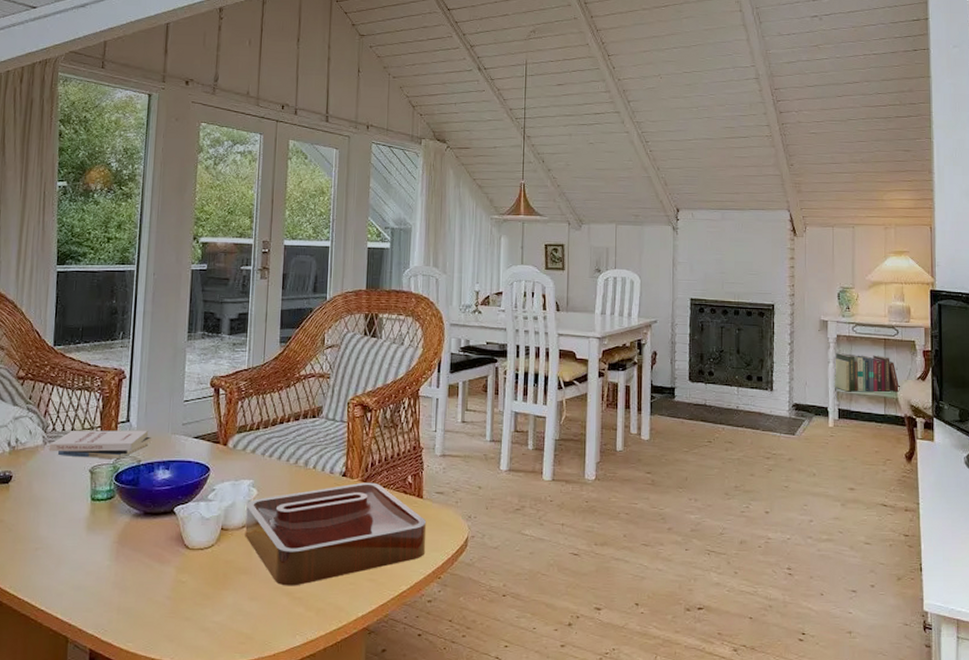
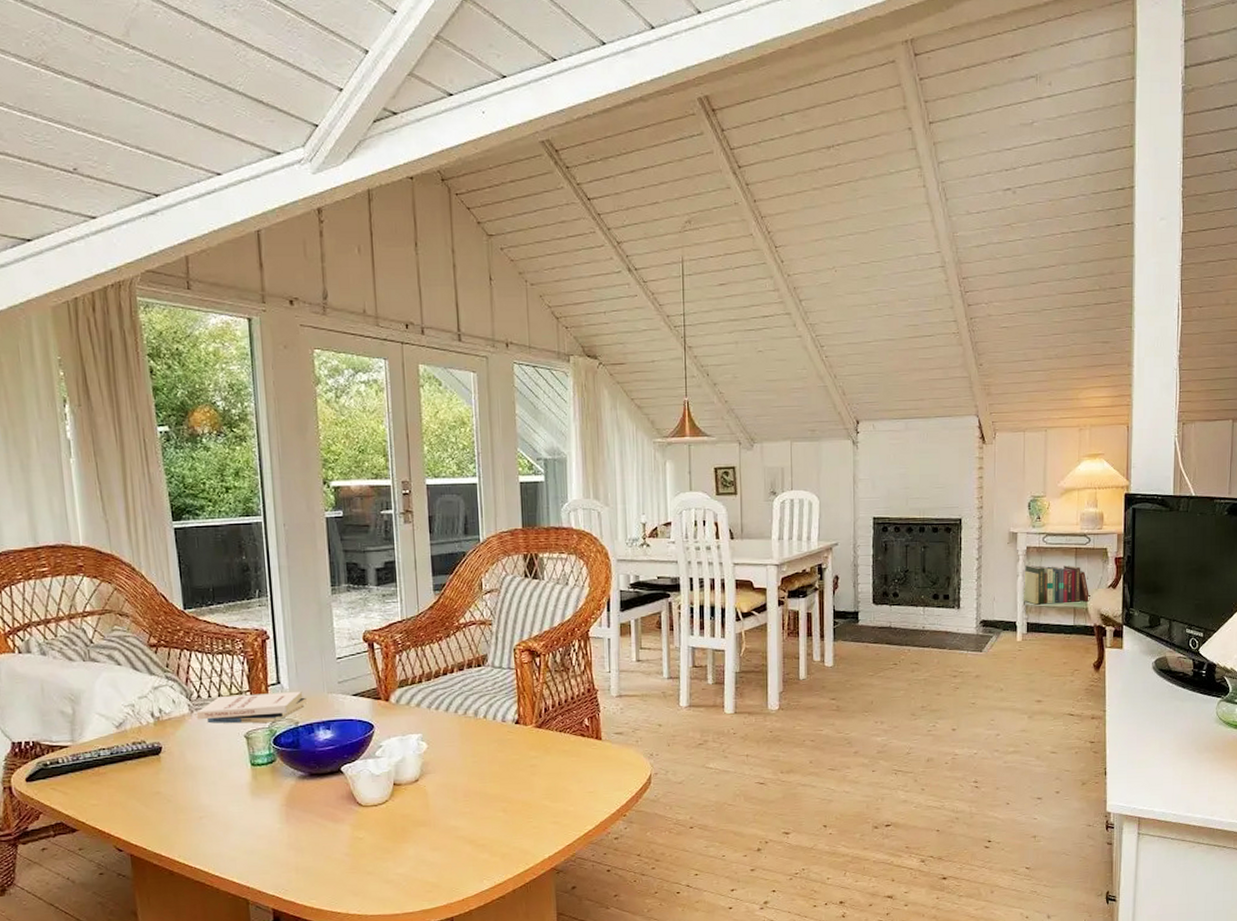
decorative tray: present [245,482,427,586] -> none [417,727,609,835]

